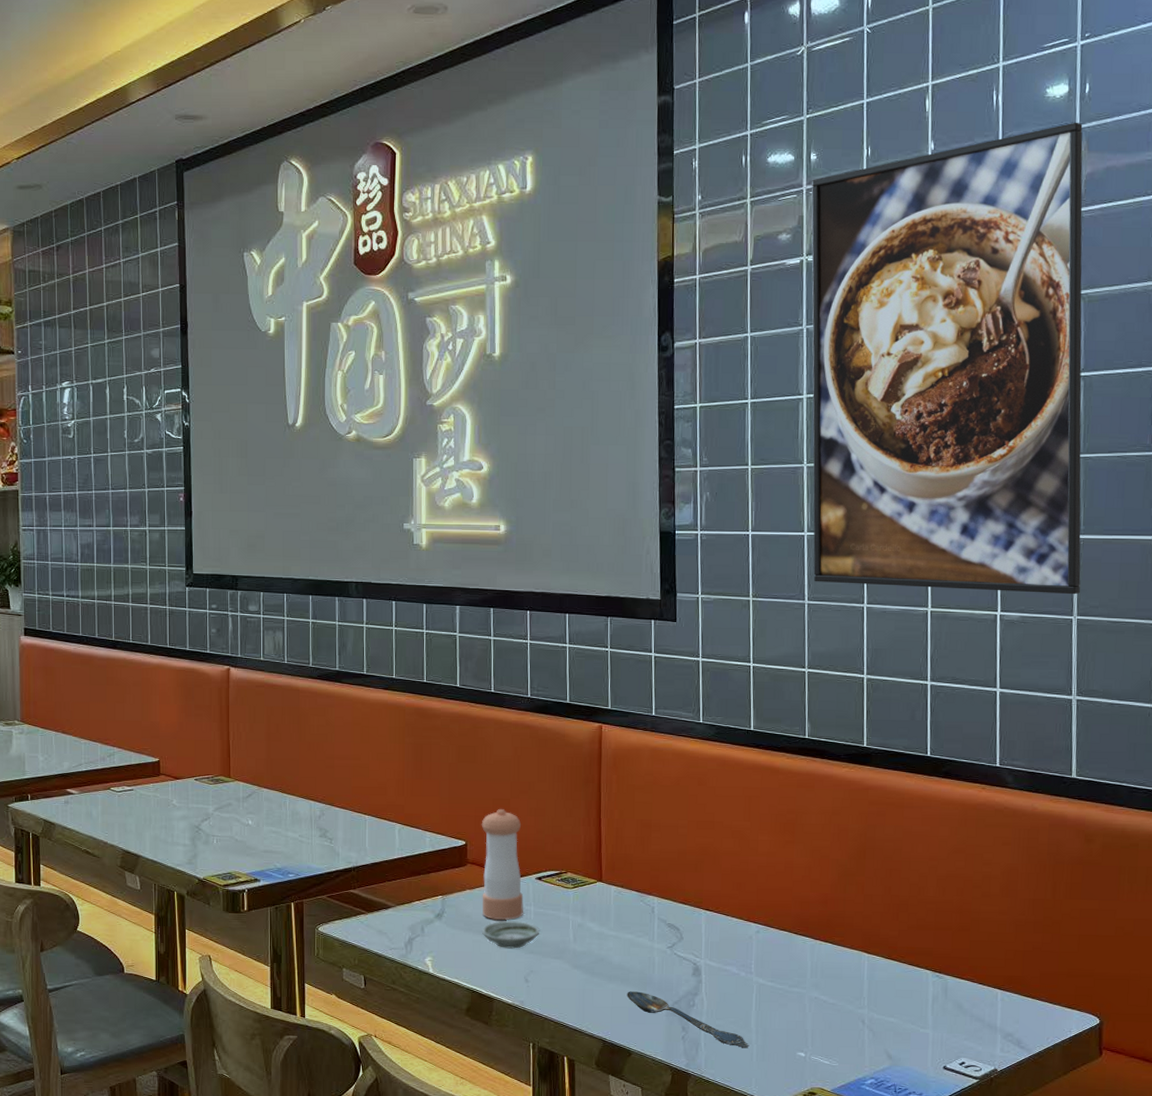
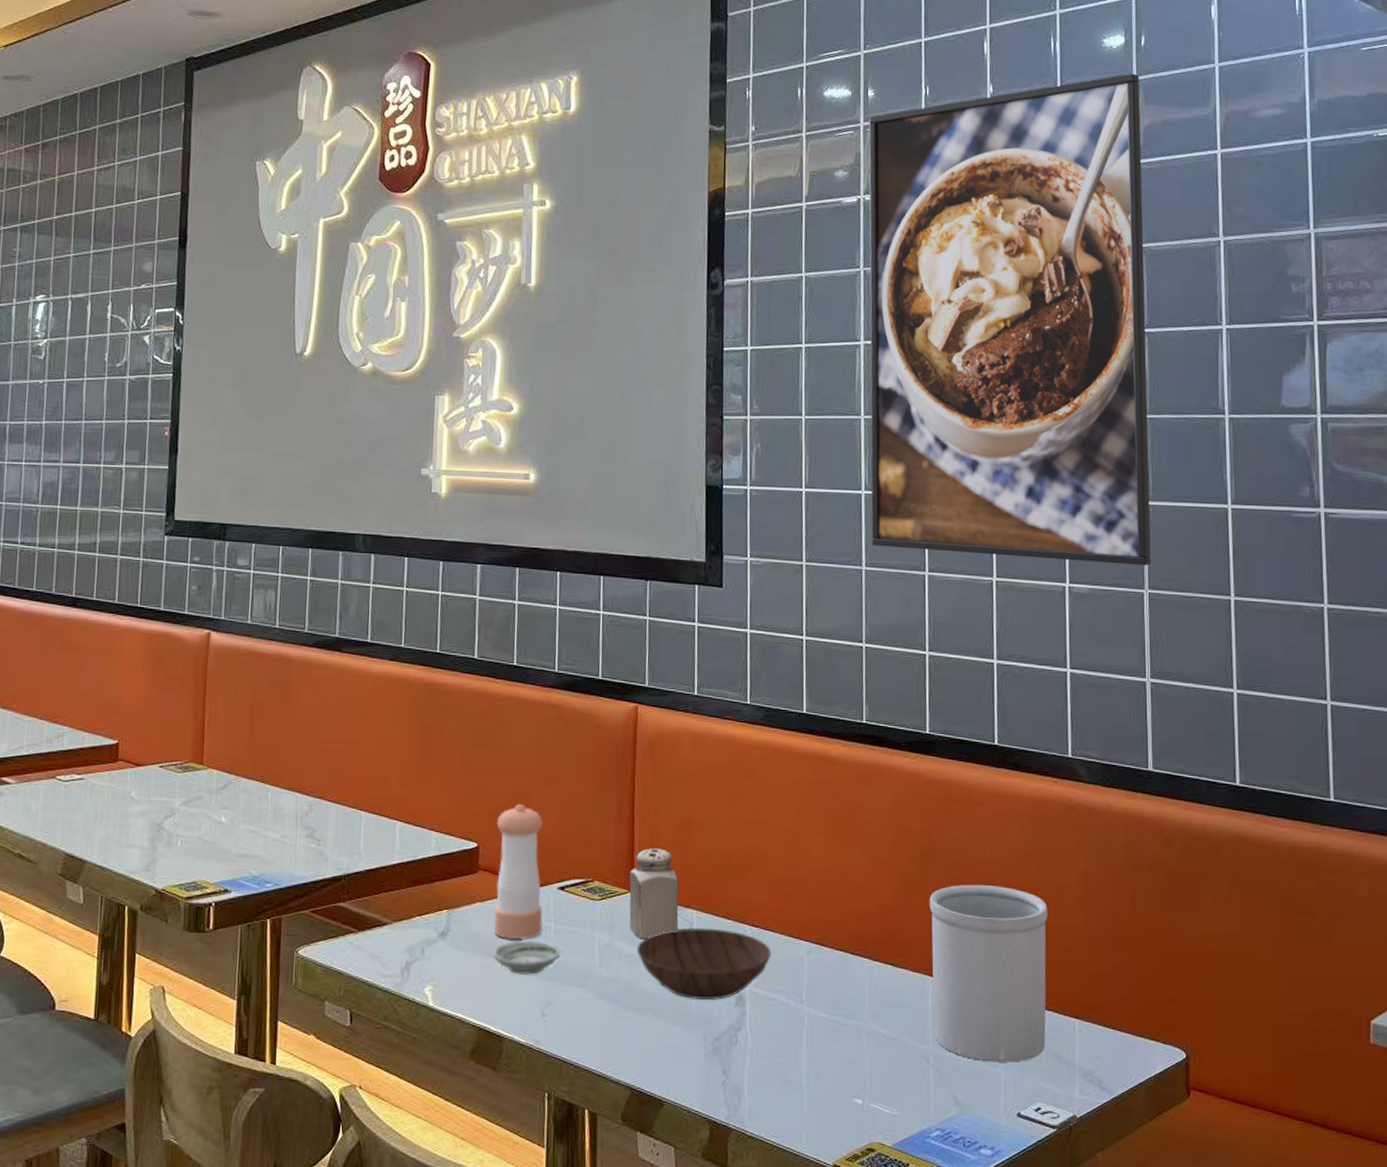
salt shaker: none [598,845,642,921] -> present [629,848,679,939]
bowl: none [605,911,724,971] -> present [636,927,771,1001]
spoon: present [627,991,749,1047] -> none [659,1026,800,1094]
utensil holder: none [865,876,974,1025] -> present [929,884,1048,1062]

